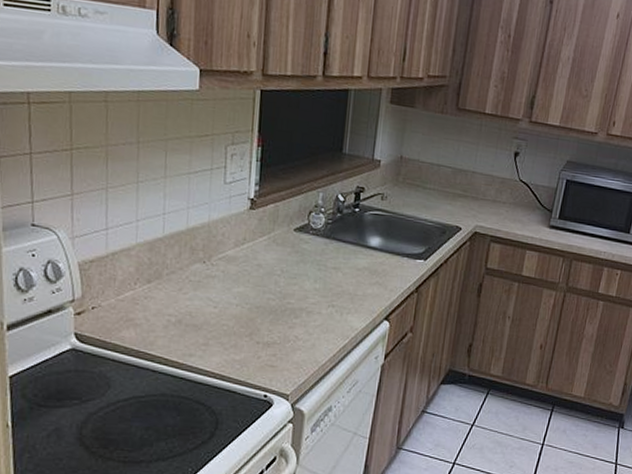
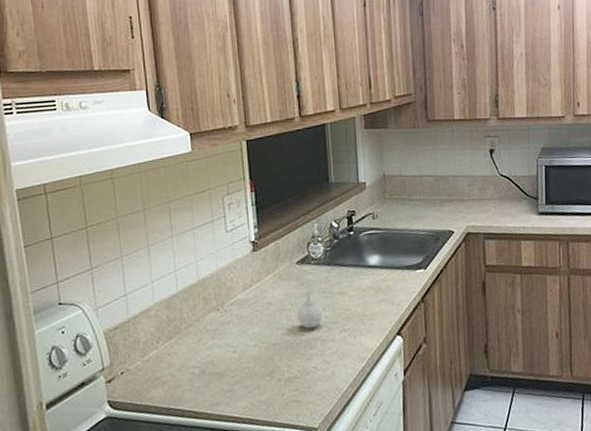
vase: none [286,262,313,298] -> present [297,293,323,329]

